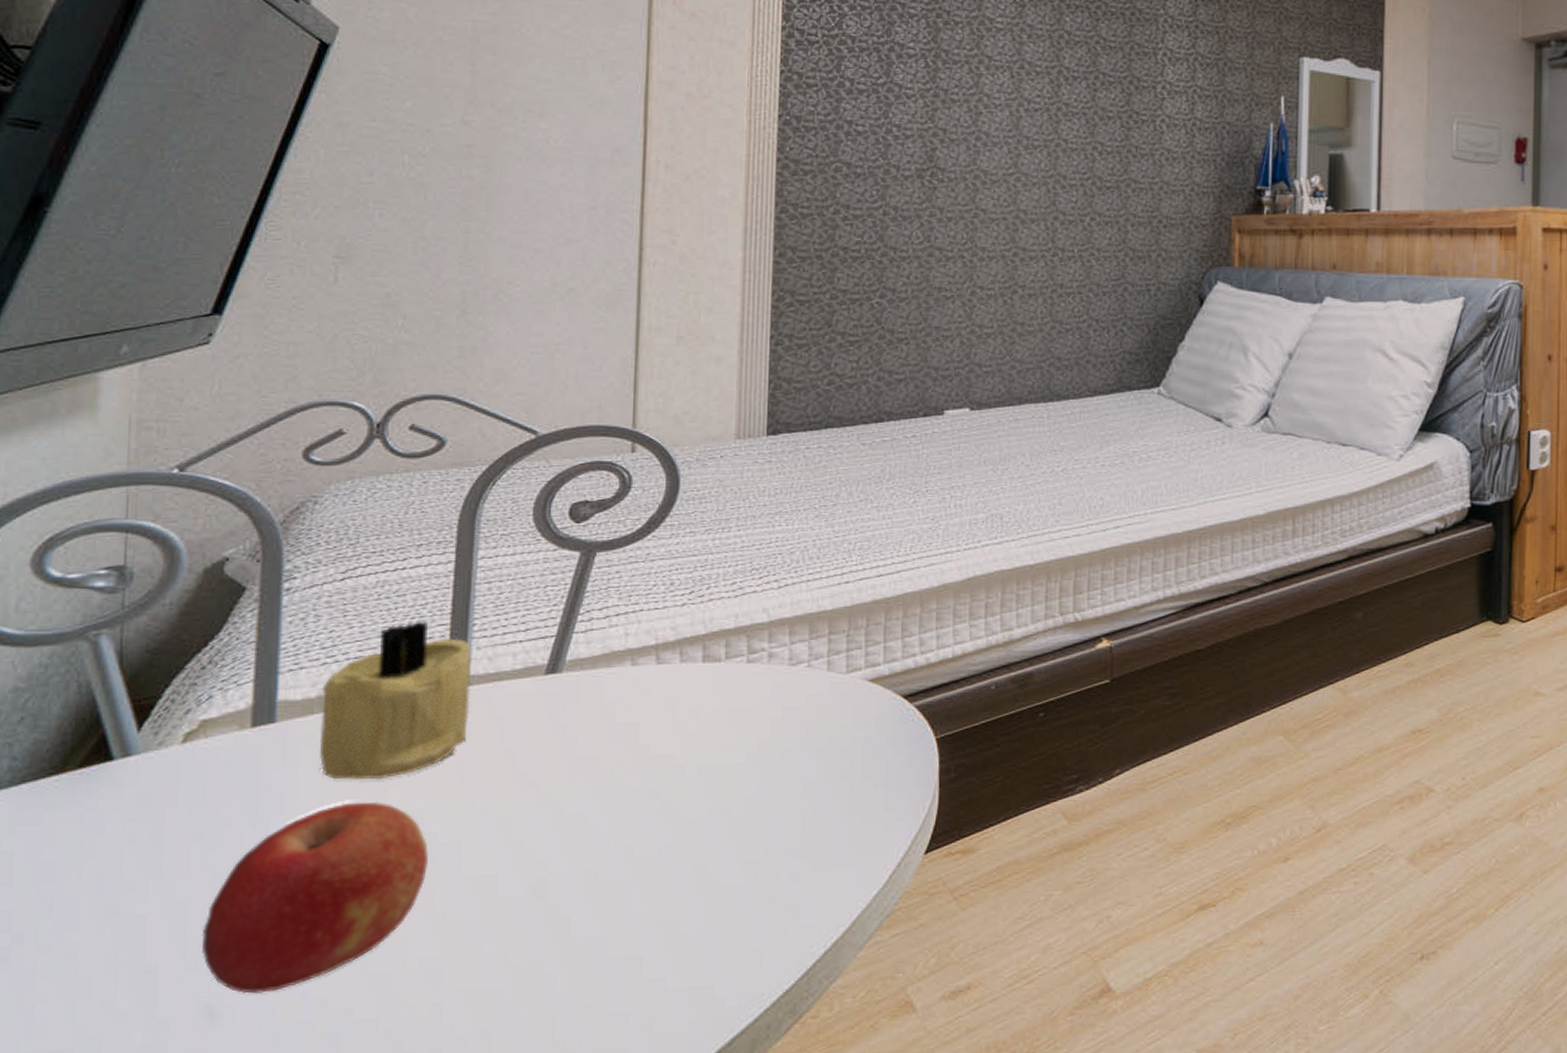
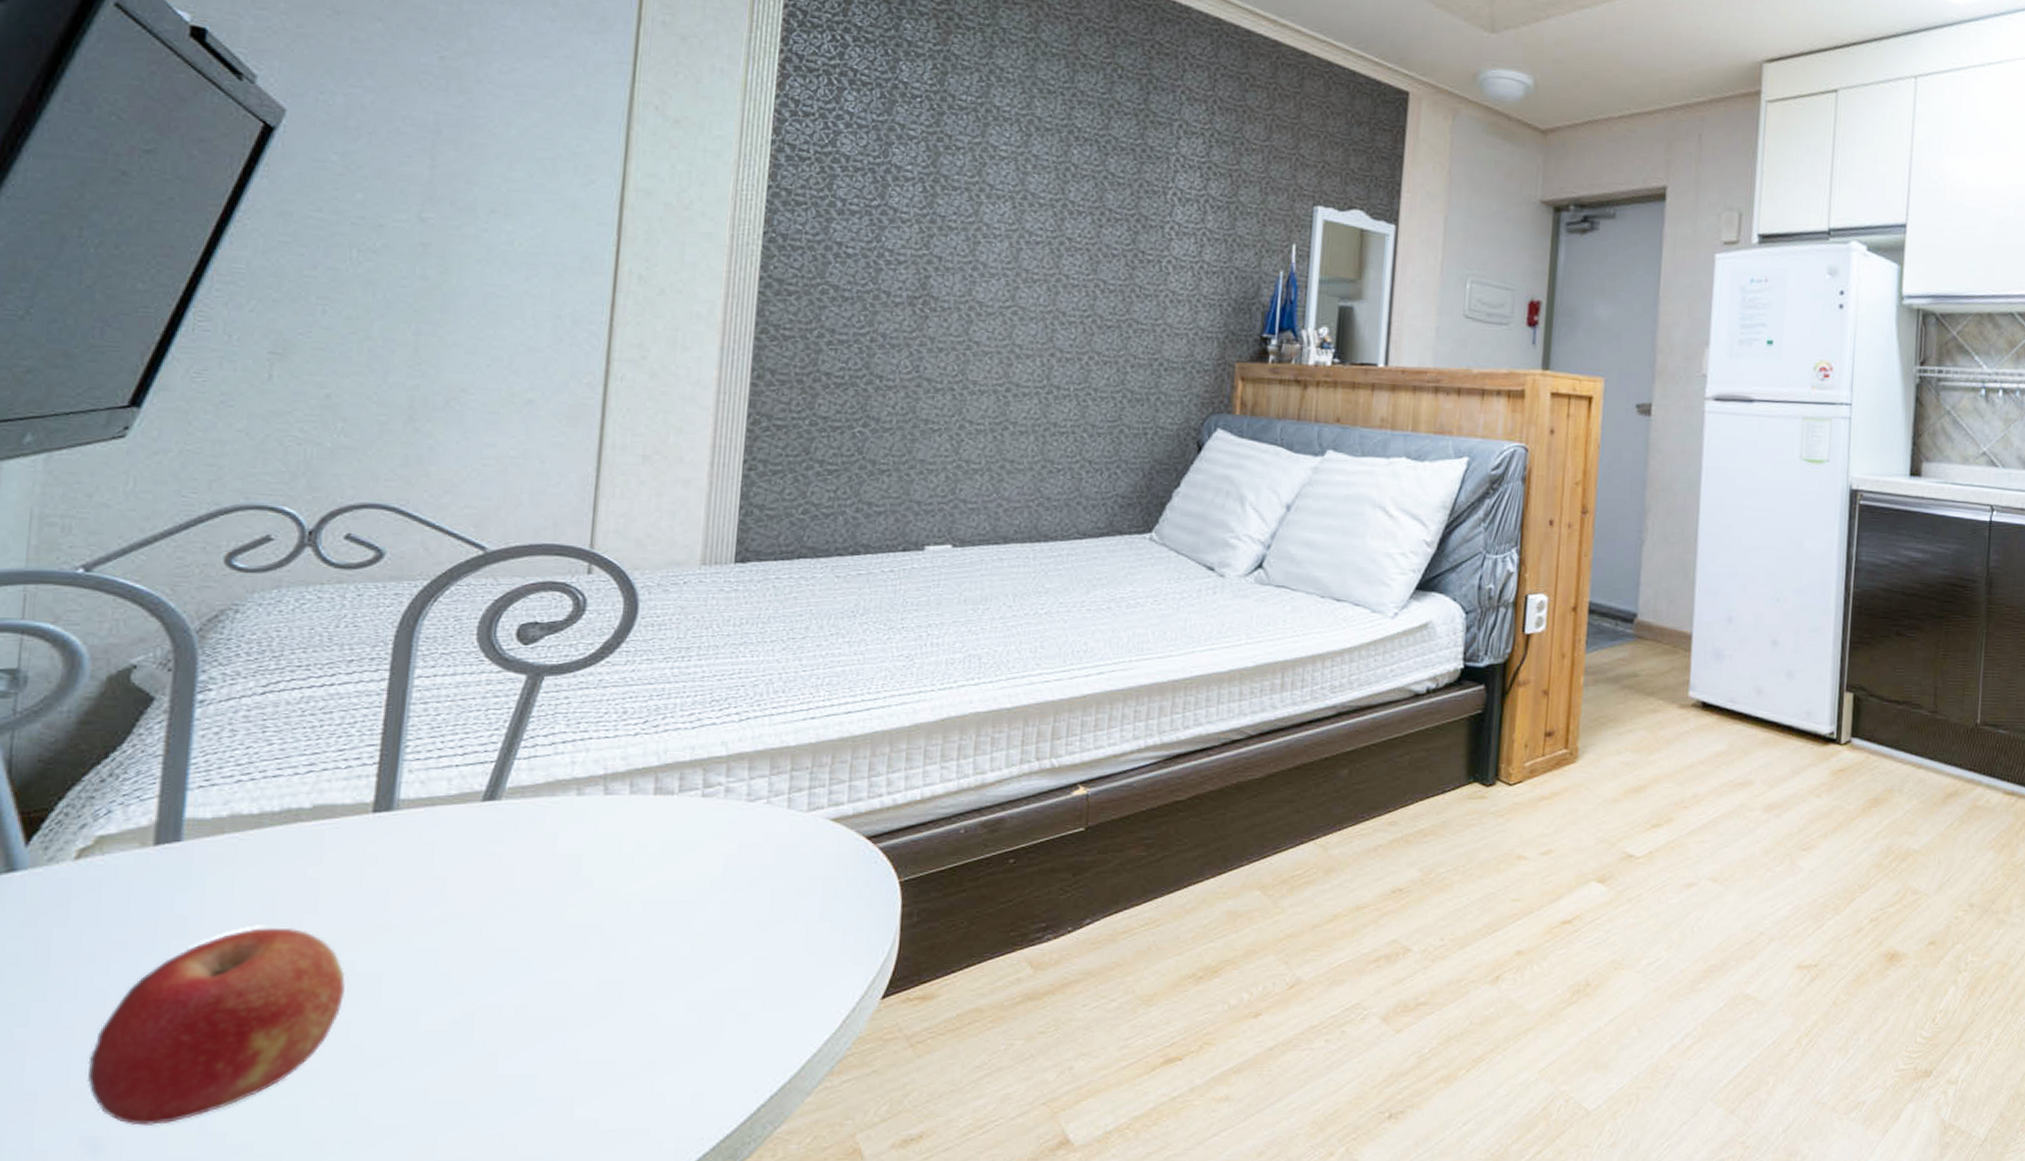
candle: present [319,620,472,781] -> none [229,740,403,905]

